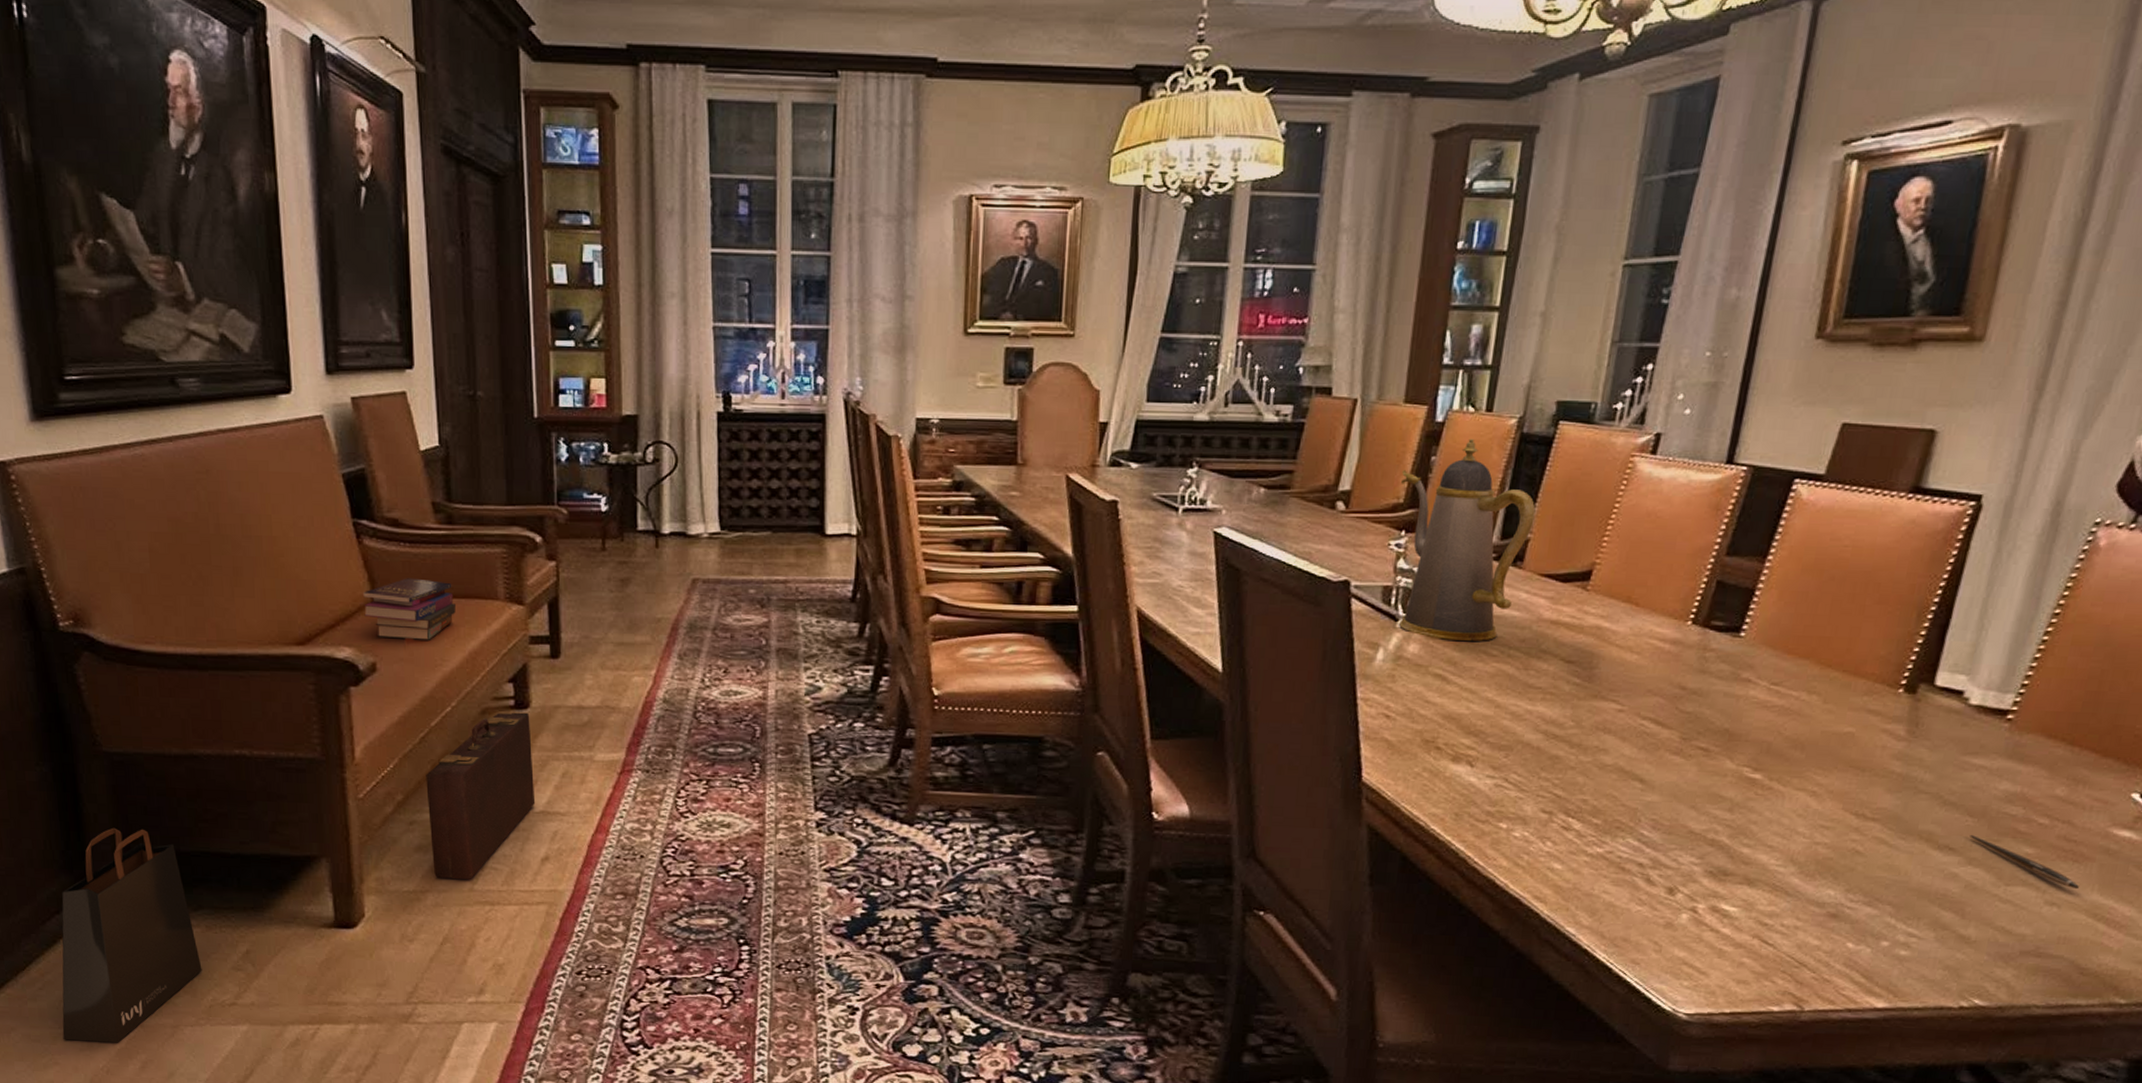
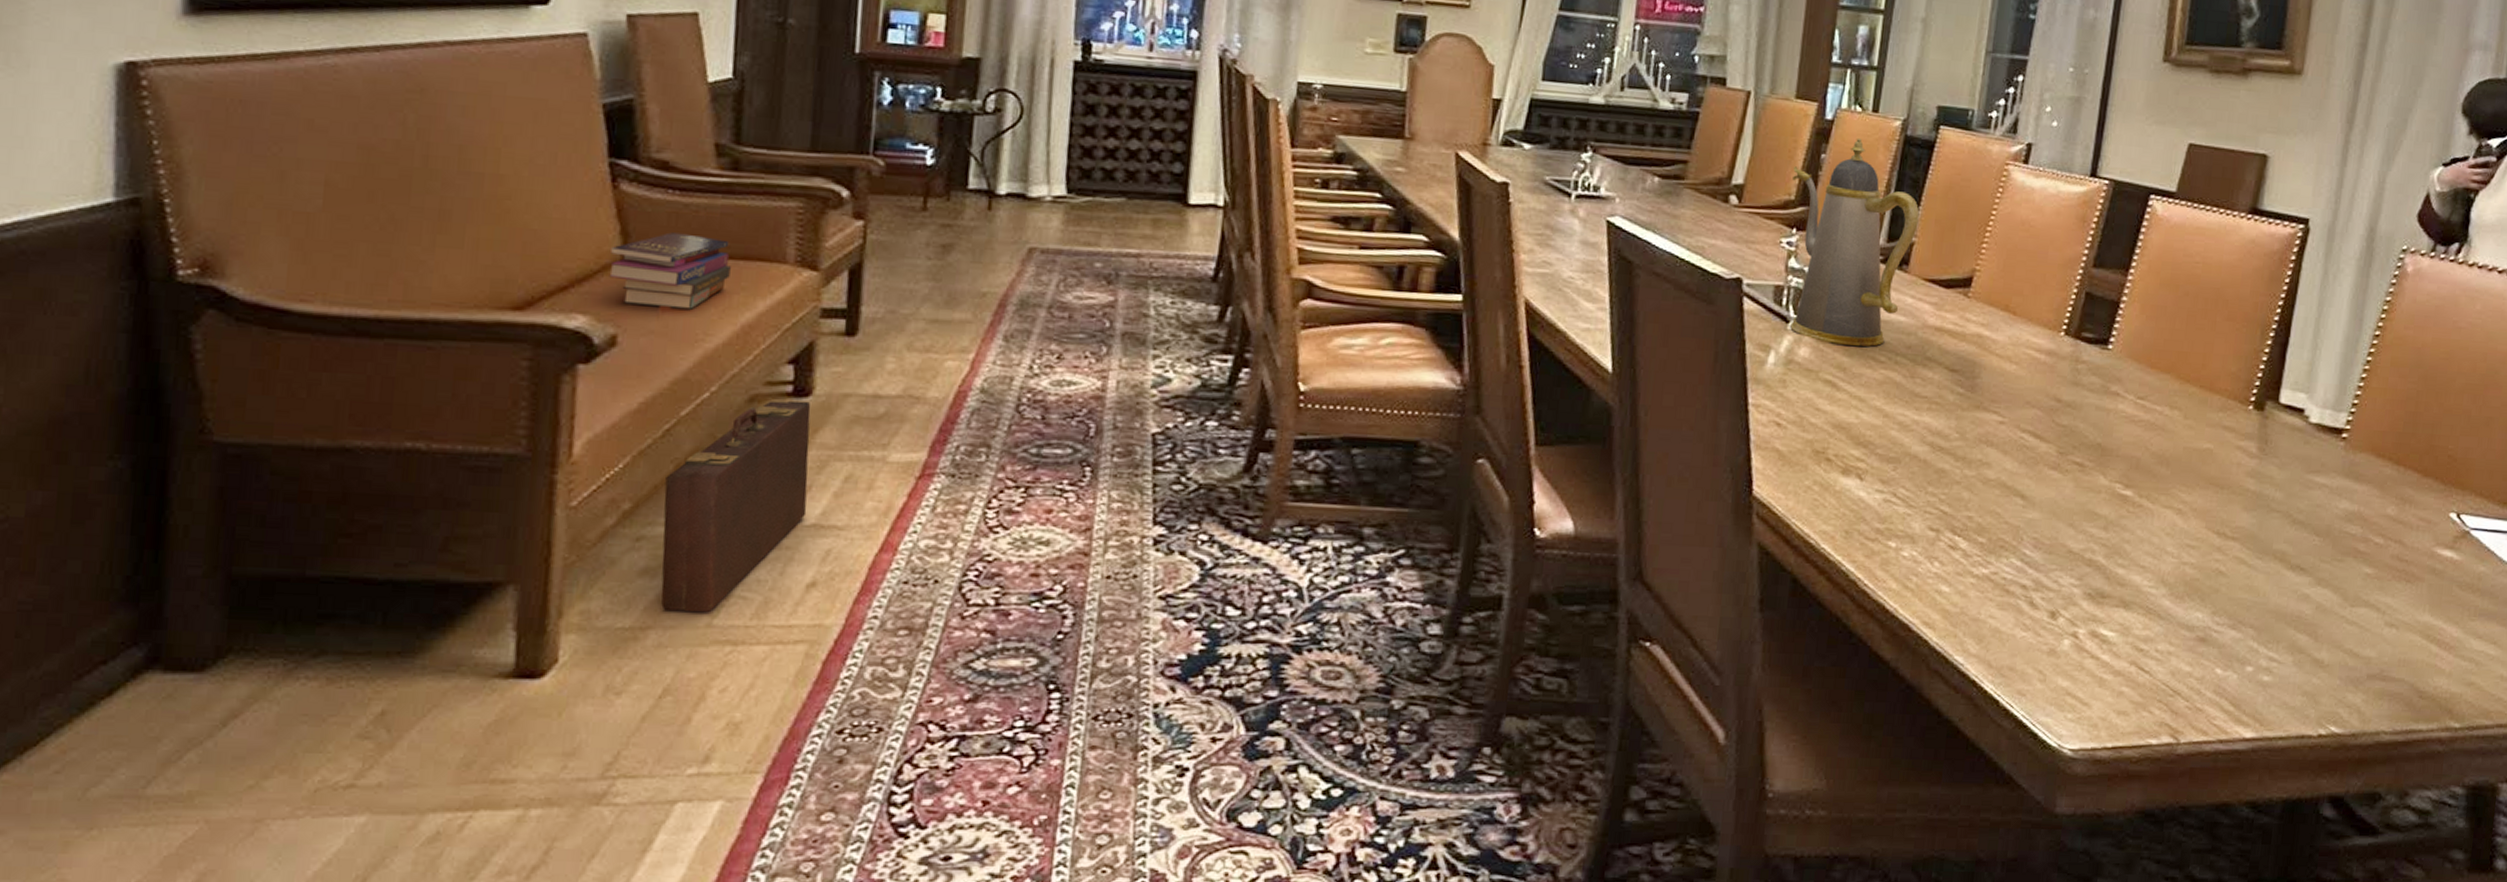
shopping bag: present [61,827,202,1043] -> none [80,544,312,847]
pen: present [1970,835,2079,890] -> none [2317,555,2413,610]

